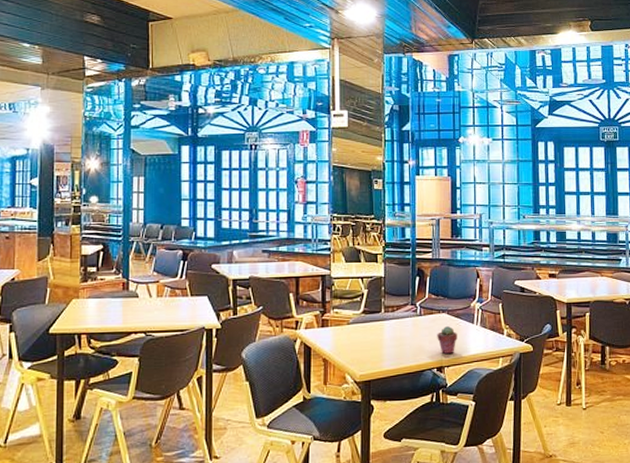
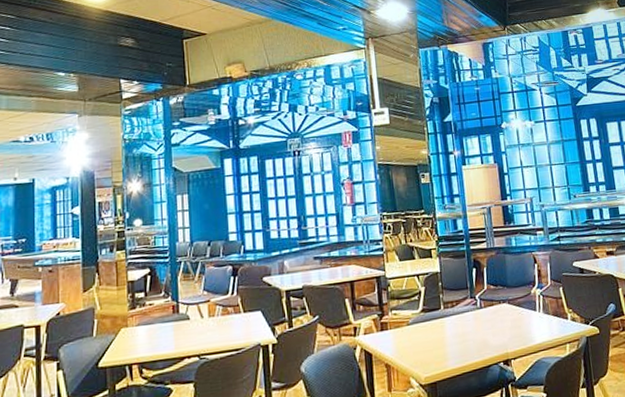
potted succulent: present [437,325,457,354] -> none [500,315,521,346]

